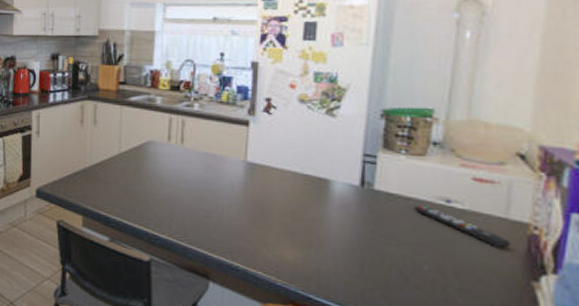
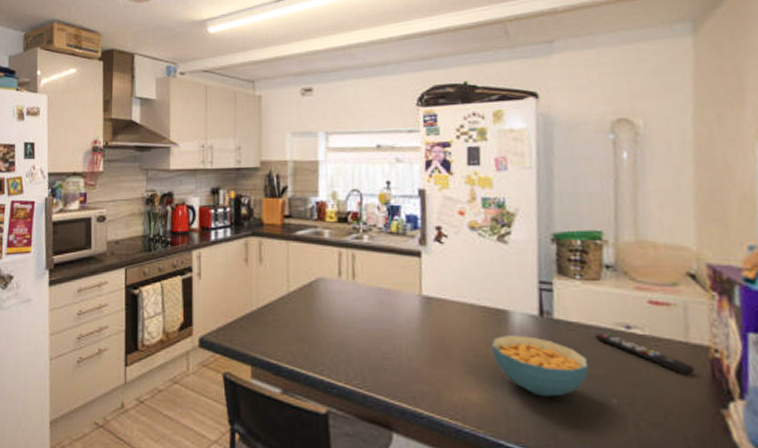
cereal bowl: none [310,202,404,260] -> present [491,335,589,397]

